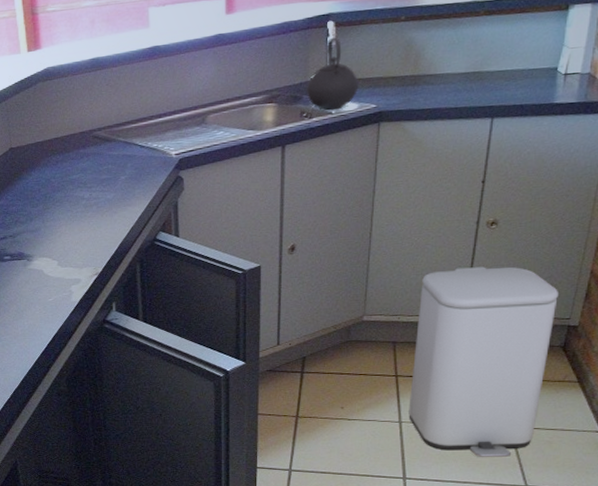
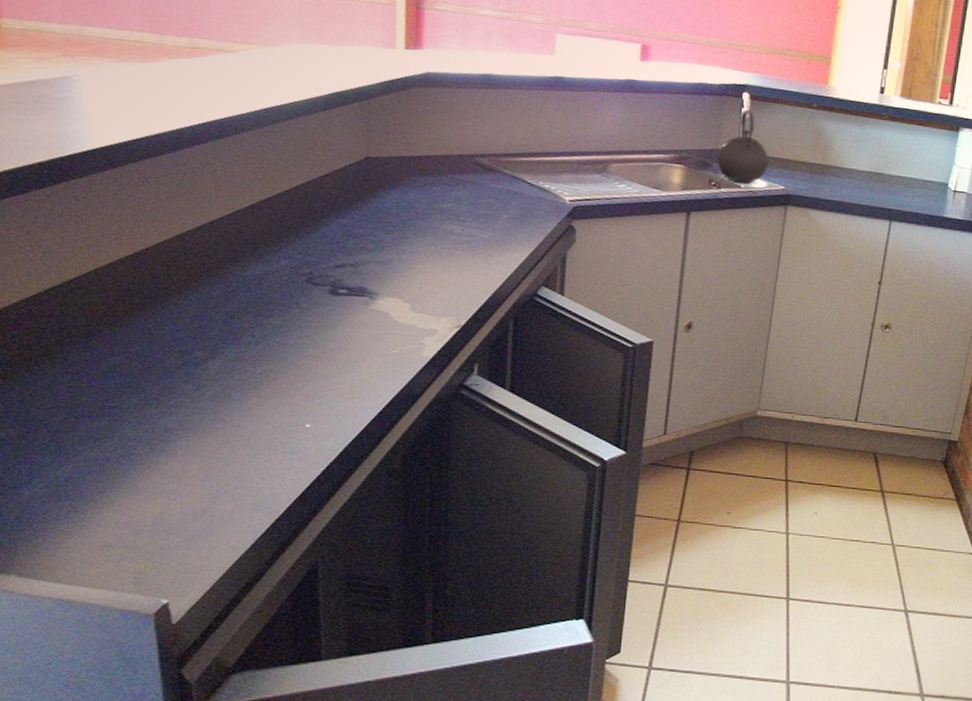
pedal bin: present [409,266,559,458] -> none [796,369,943,578]

